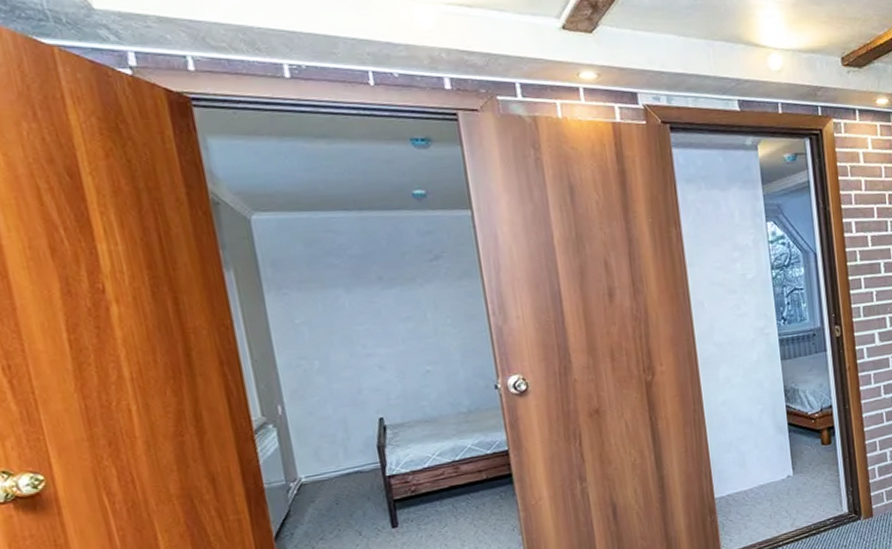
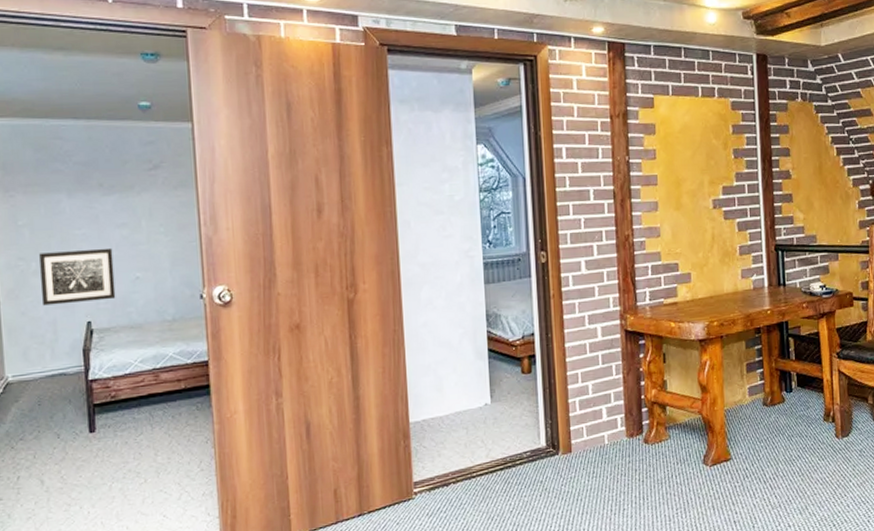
wall art: none [321,342,407,405] -> present [39,247,116,306]

